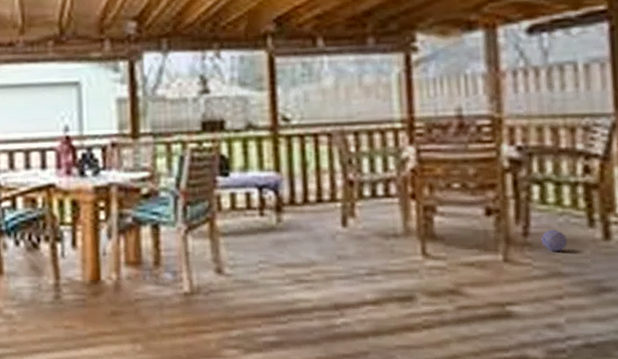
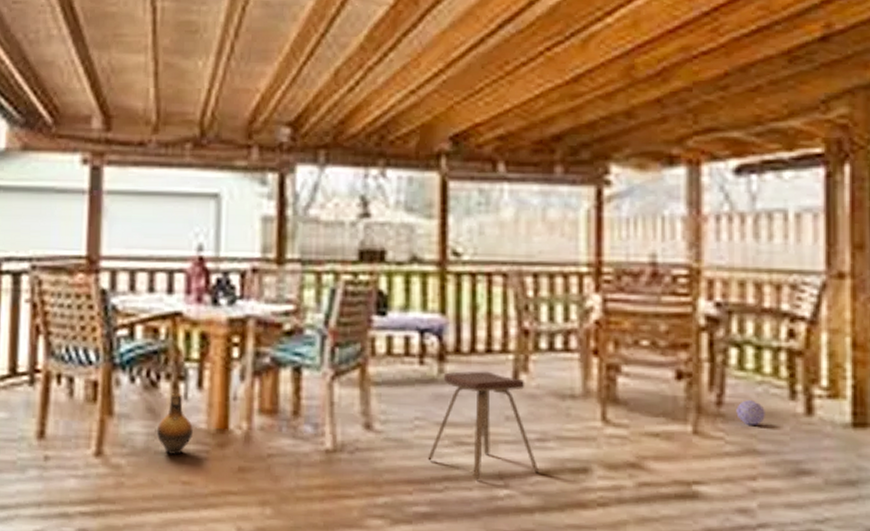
ceramic jug: none [40,253,71,304] -> present [156,393,193,455]
music stool: none [272,218,370,312] -> present [428,371,539,480]

